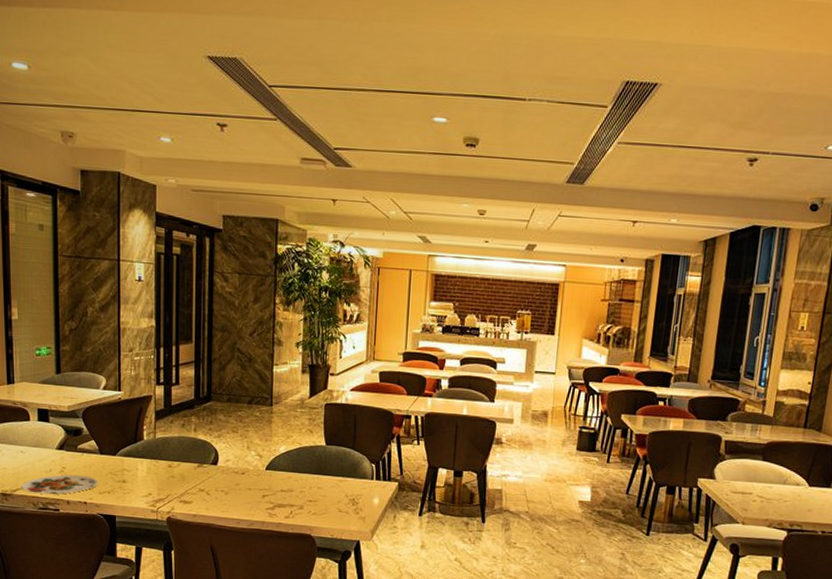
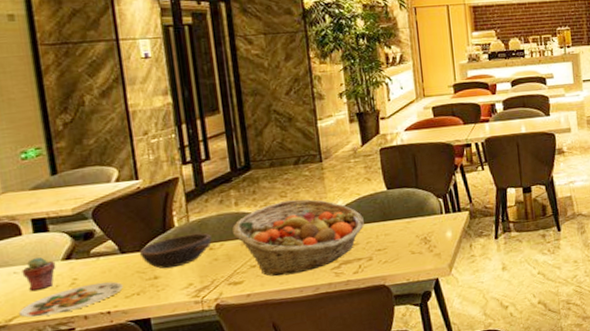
potted succulent: none [26,443,51,471] -> present [21,257,56,291]
bowl: none [114,449,171,476] -> present [139,233,212,269]
fruit basket: none [189,436,301,506] -> present [232,199,364,277]

